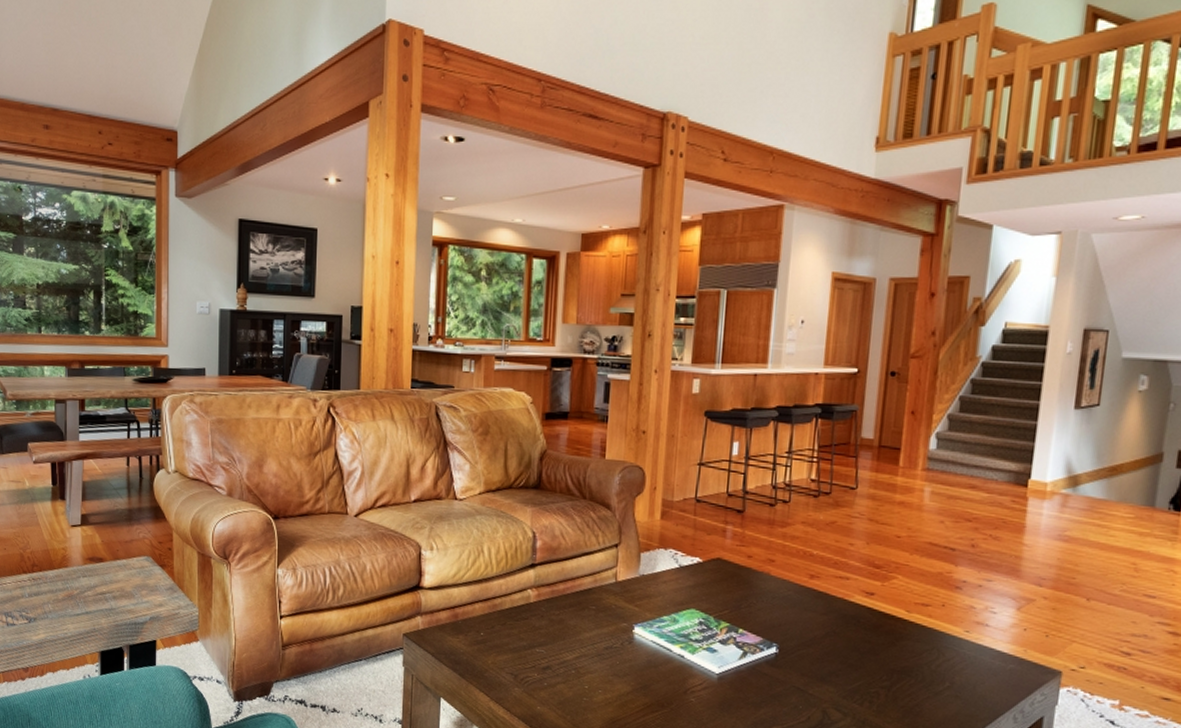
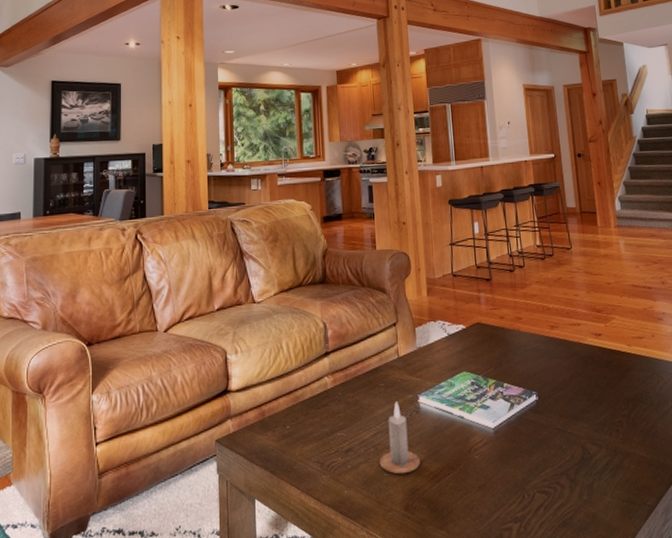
candle: none [579,627,627,702] -> present [379,401,421,474]

